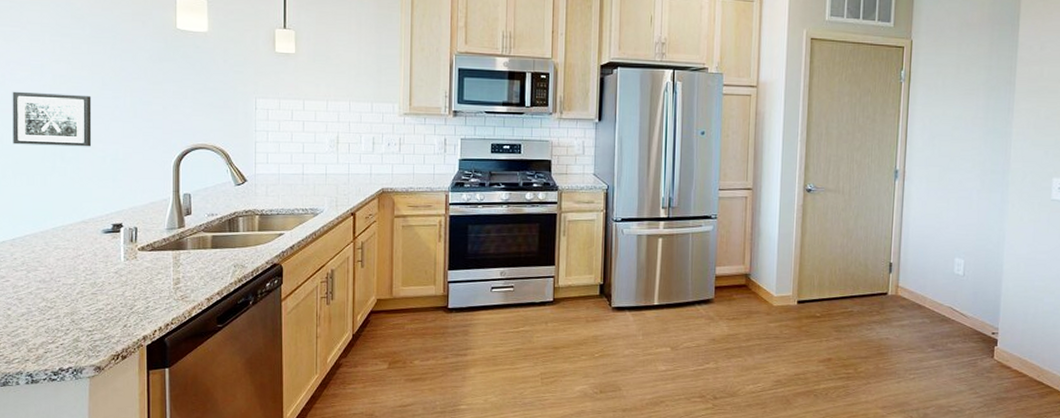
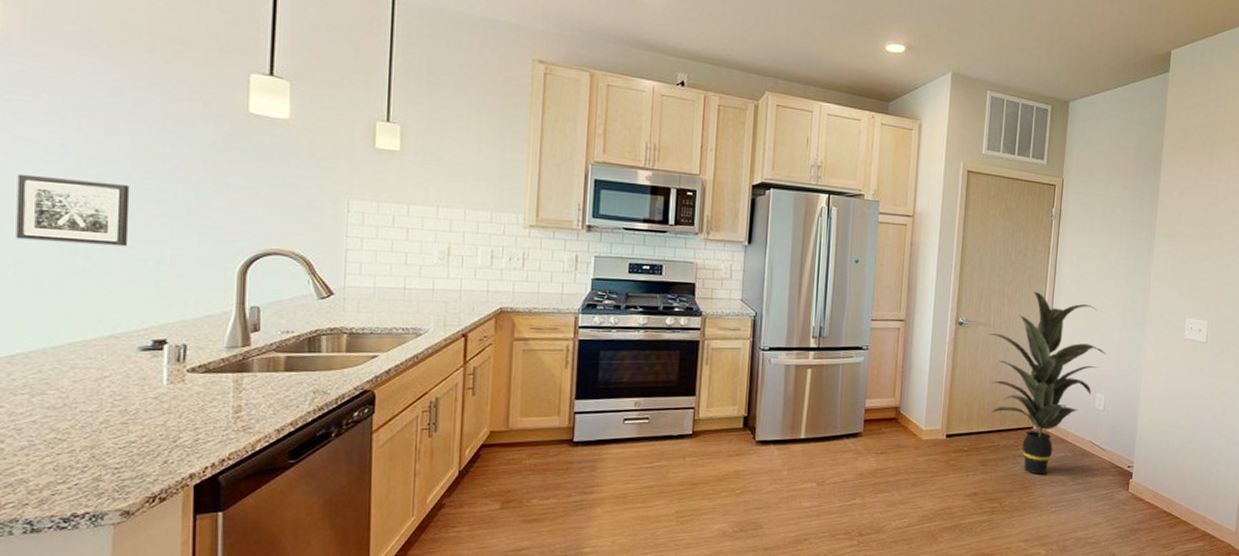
indoor plant: none [836,156,964,341] -> present [987,292,1106,475]

